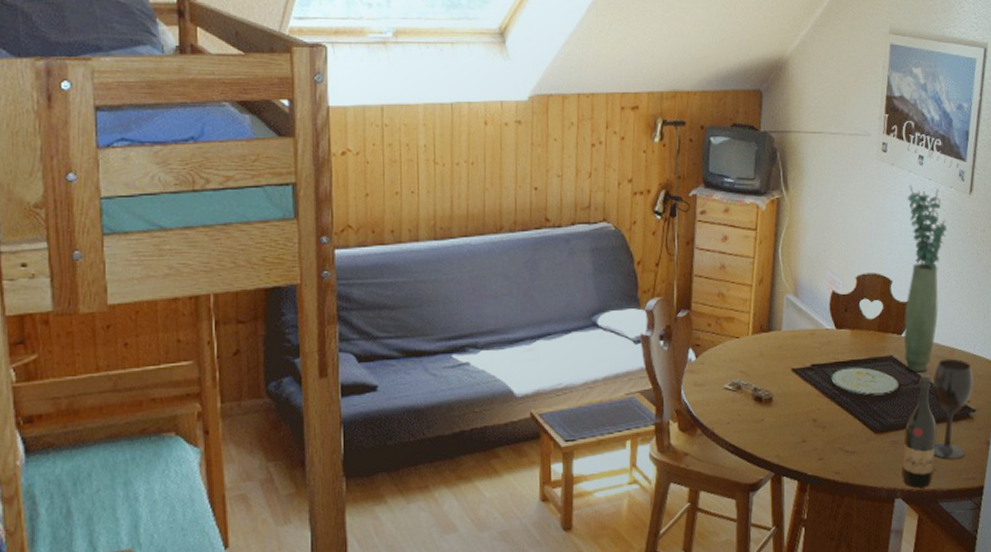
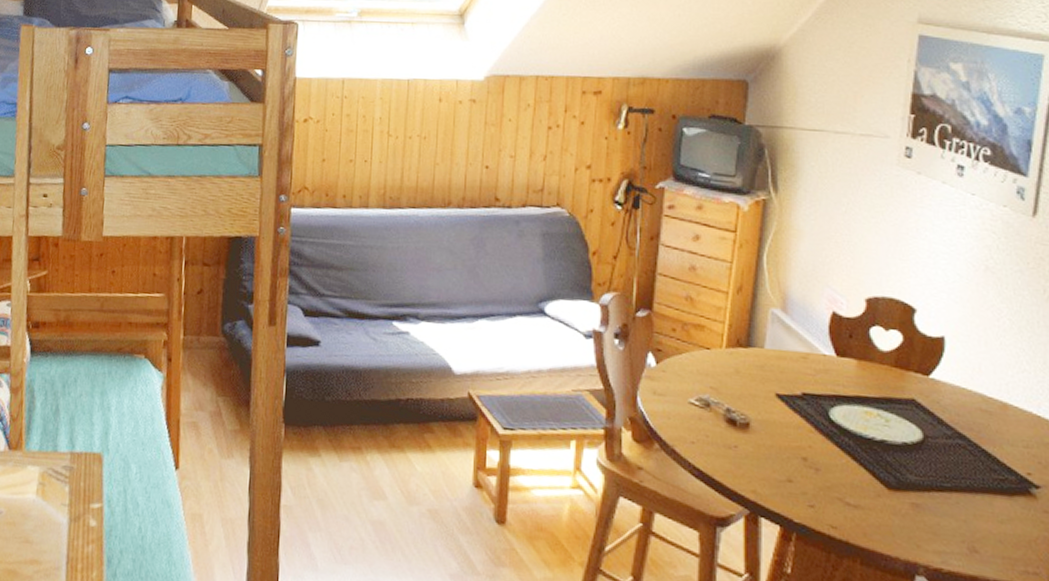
wine bottle: present [901,375,937,488] -> none [926,429,980,571]
vase: present [903,185,948,373] -> none [931,198,999,426]
wine glass: present [932,358,973,460] -> none [973,414,1037,545]

